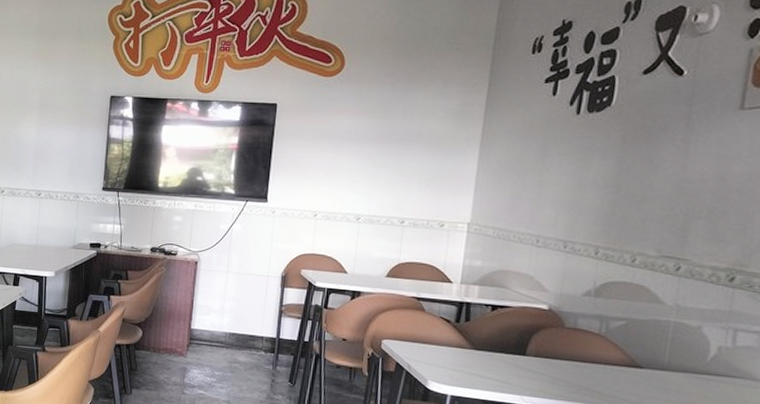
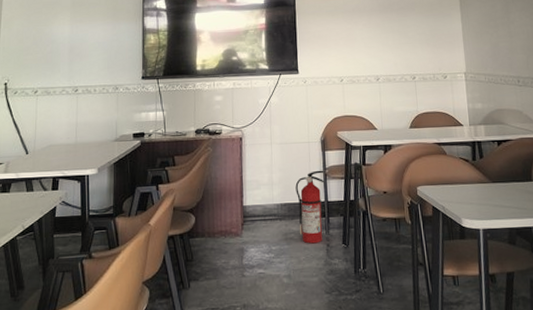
fire extinguisher: none [244,306,280,377] -> present [295,170,325,244]

